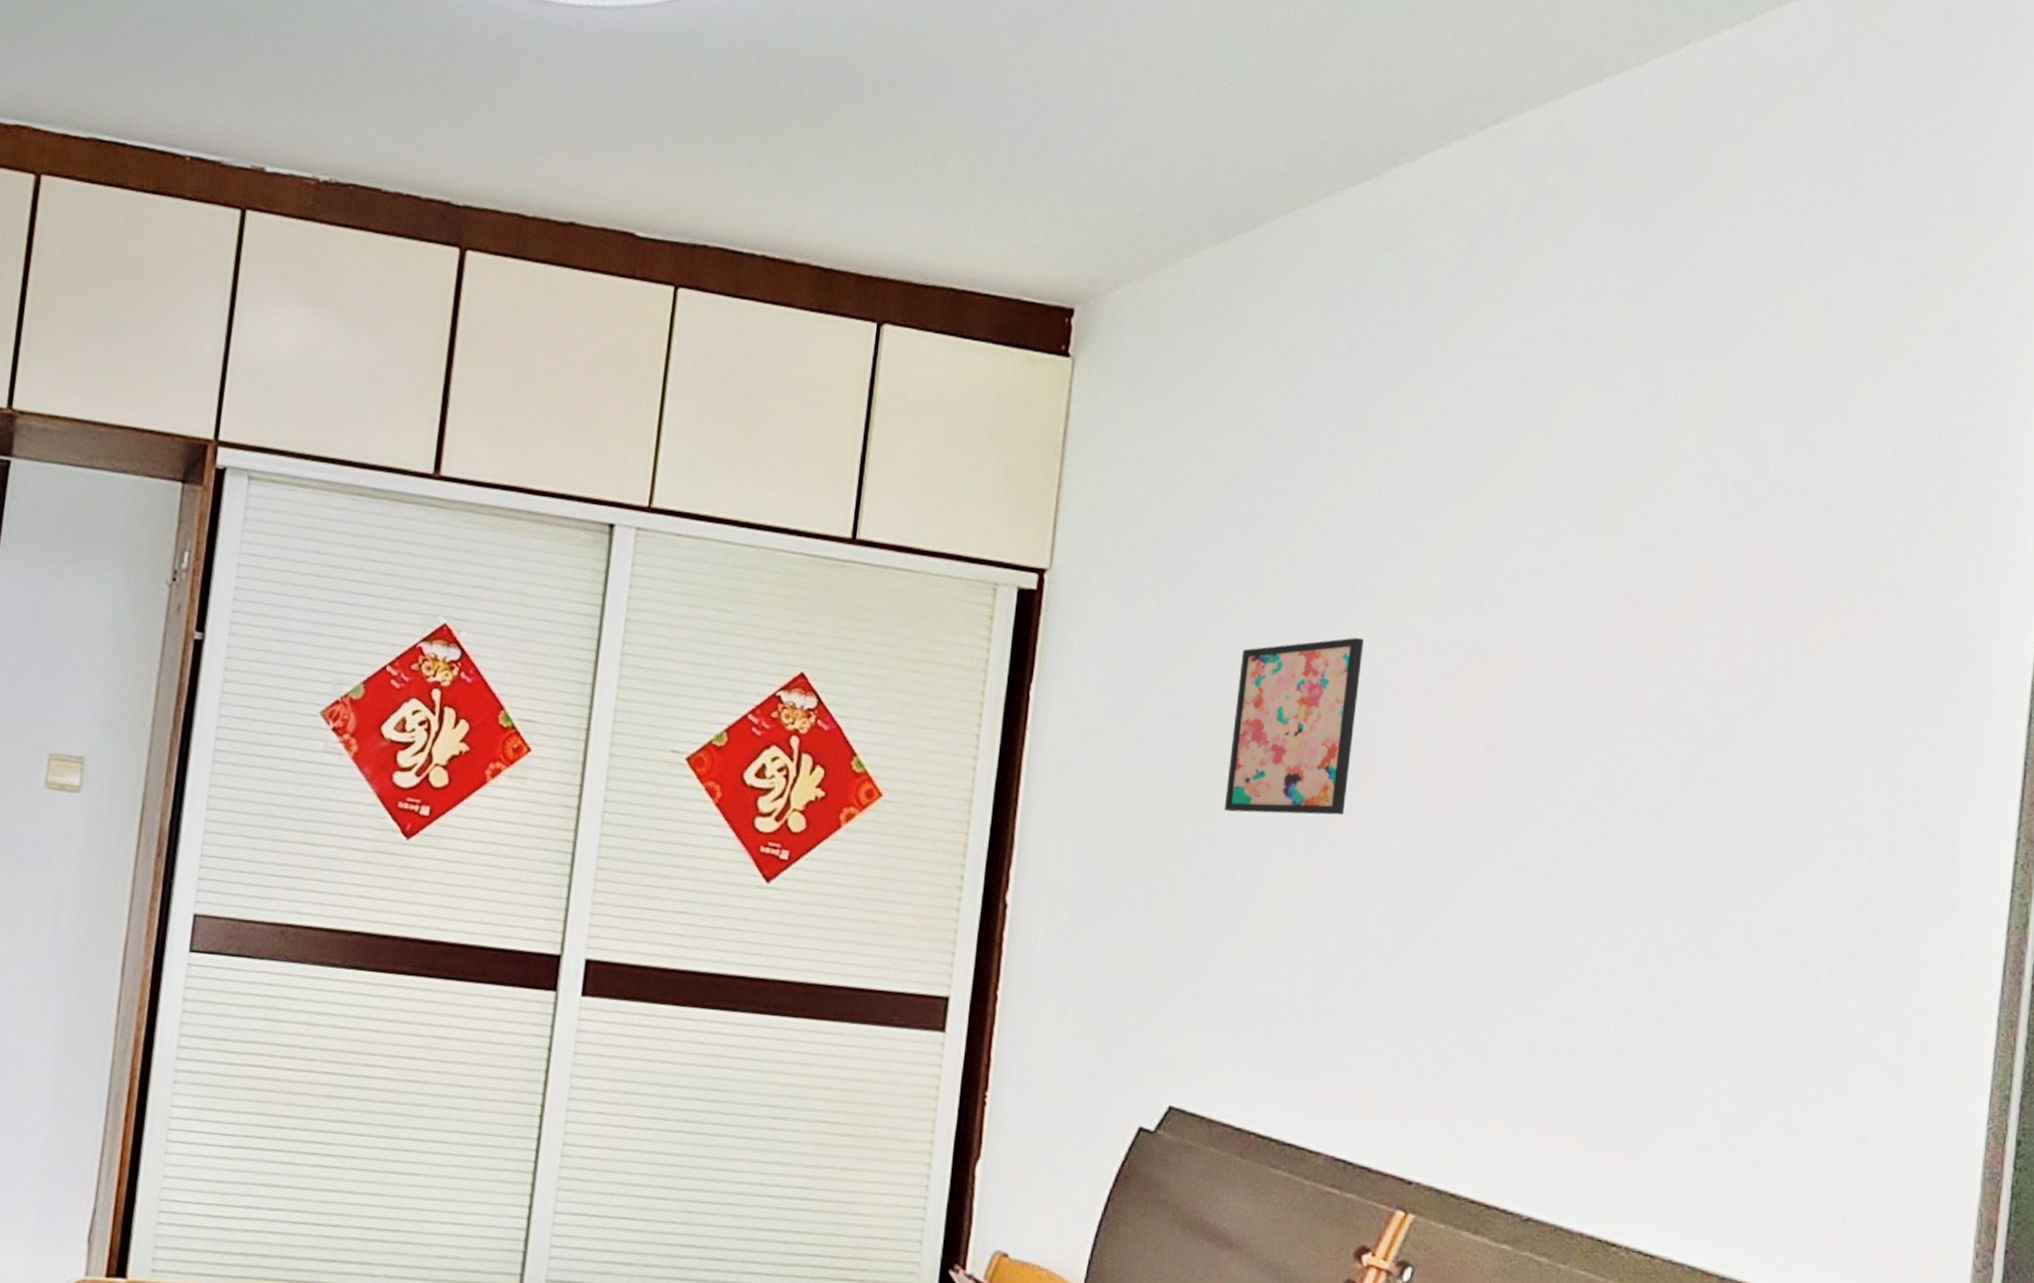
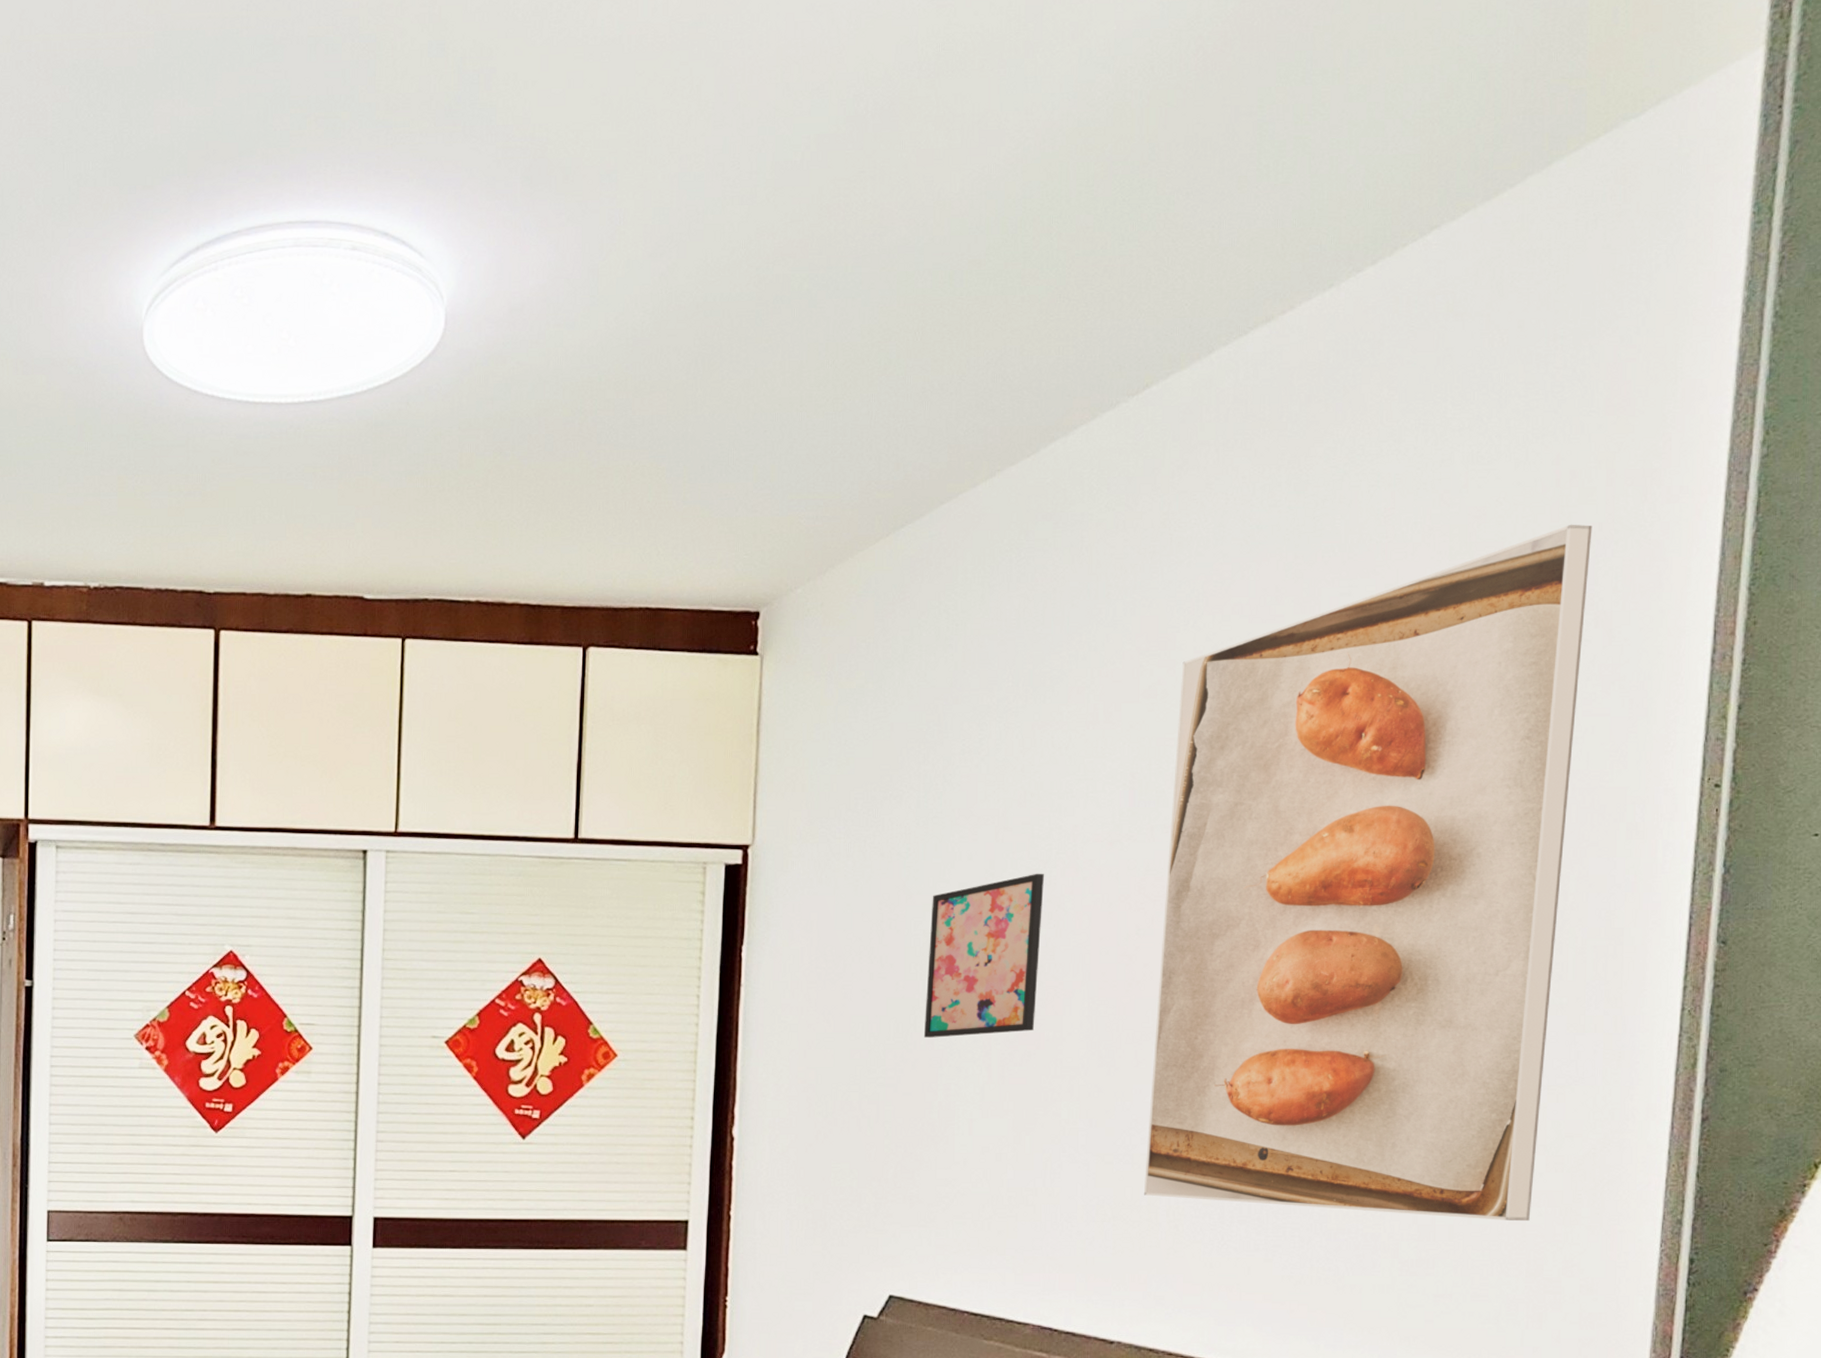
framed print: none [1452,327,1939,1083] -> present [1143,524,1592,1222]

